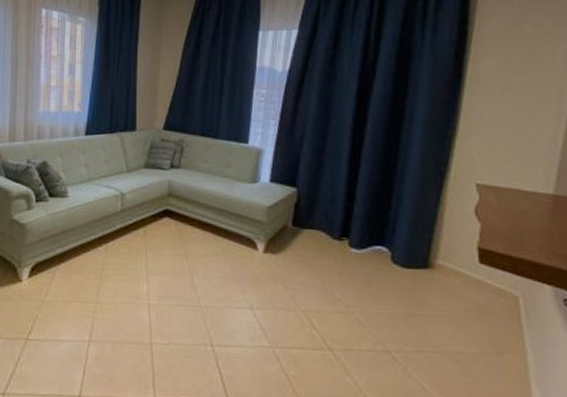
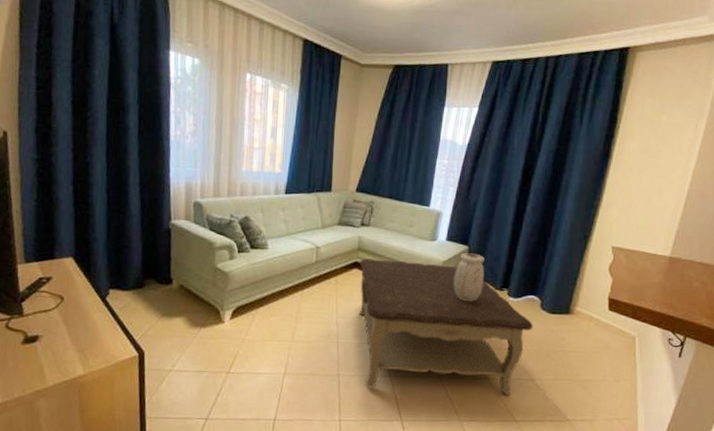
coffee table: none [170,205,384,371] -> present [359,258,533,395]
vase: none [282,196,319,254] -> present [453,253,485,301]

